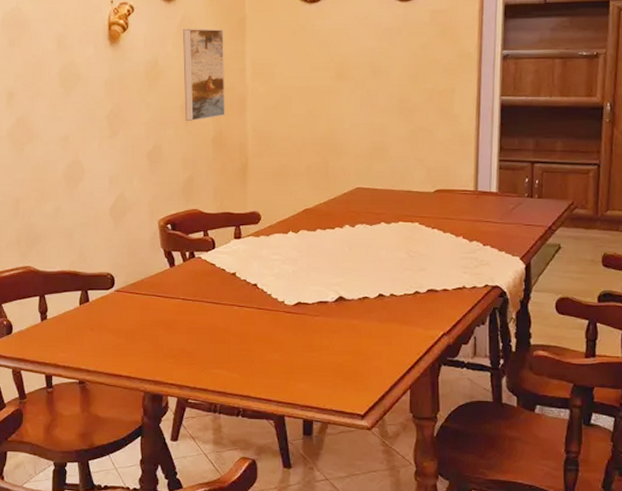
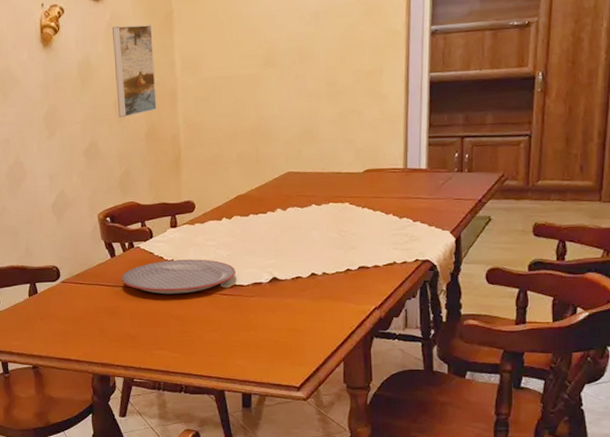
plate: none [180,273,301,309] -> present [121,259,236,294]

